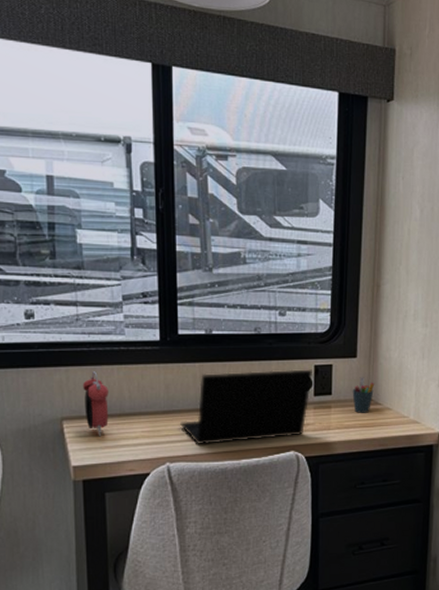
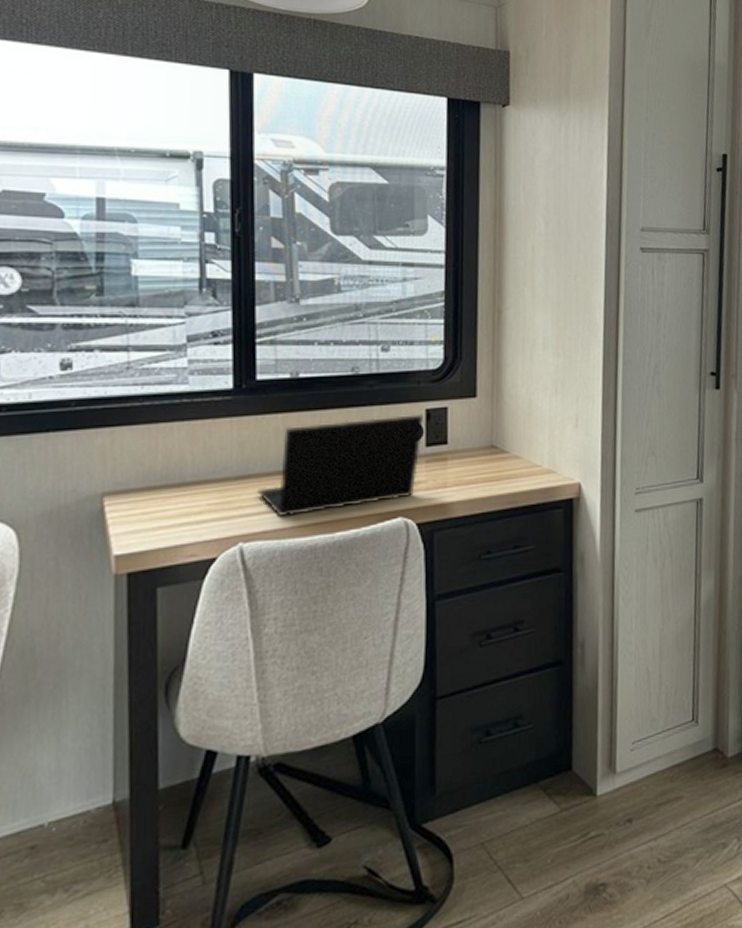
alarm clock: present [83,371,109,437] -> none [132,431,165,515]
pen holder: present [352,377,375,413] -> none [472,420,500,465]

